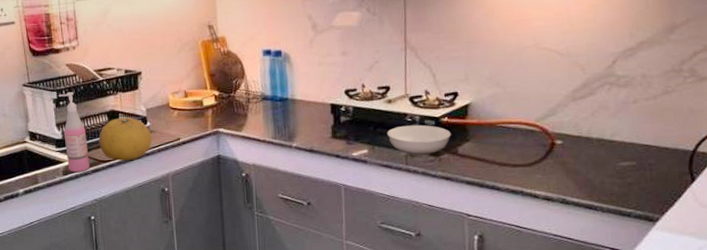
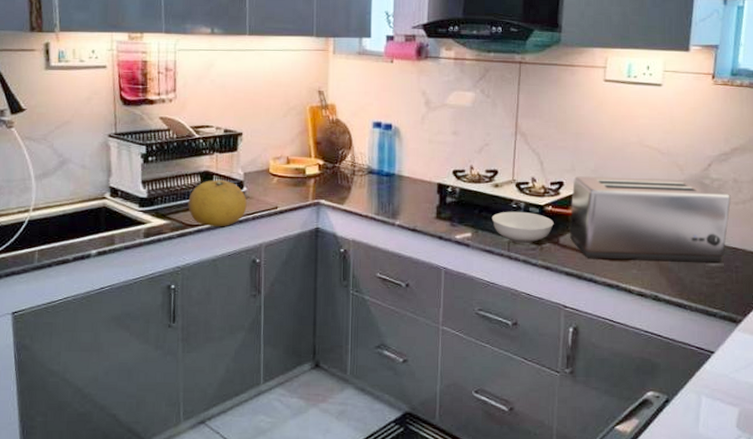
soap dispenser: present [58,92,90,173] -> none [148,148,176,236]
toaster: none [467,79,640,166] -> present [569,176,731,262]

